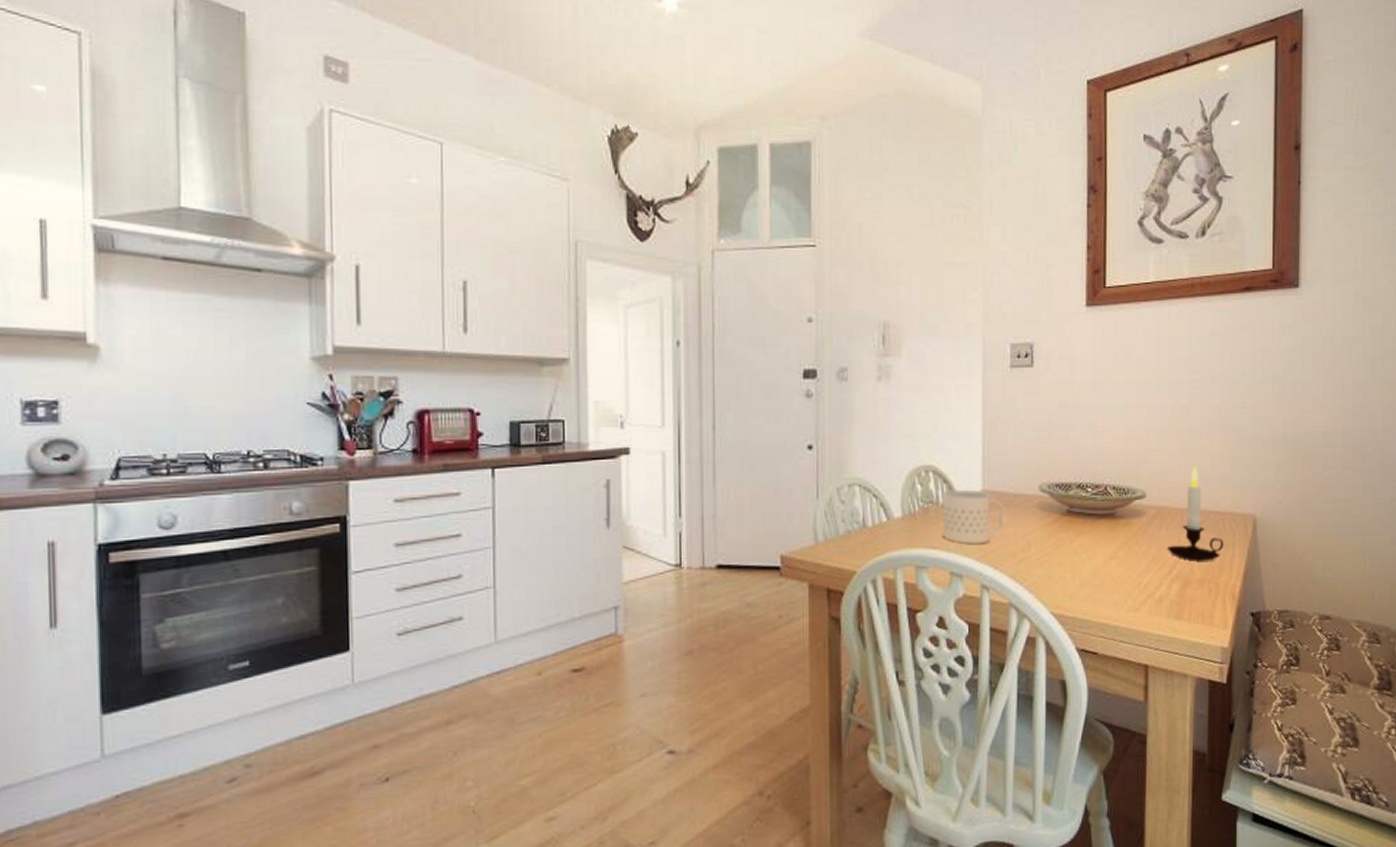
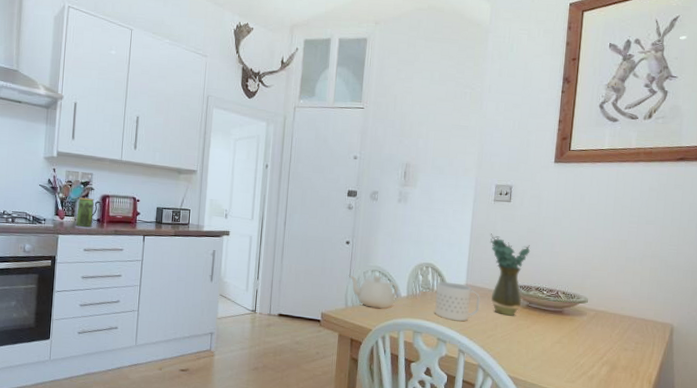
jar: none [376,417,406,465] -> present [76,197,95,228]
teapot: none [815,491,890,540] -> present [348,274,398,310]
vase: none [1009,414,1065,529] -> present [489,233,531,316]
candle: present [1166,465,1224,561] -> none [600,283,646,354]

